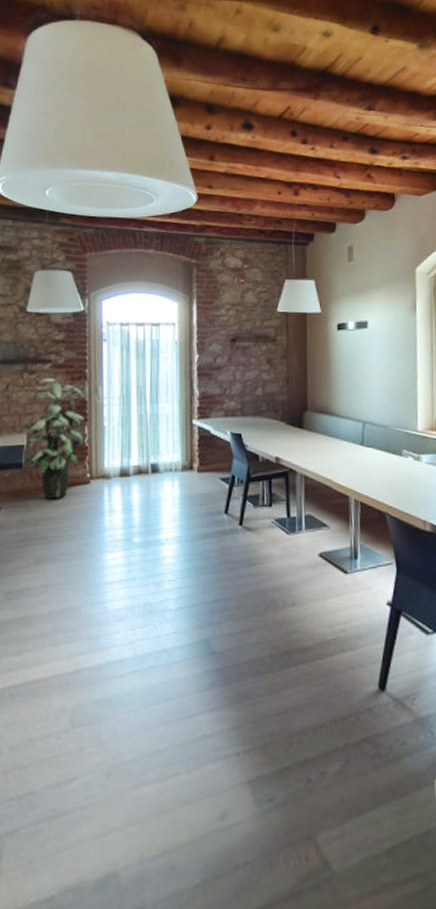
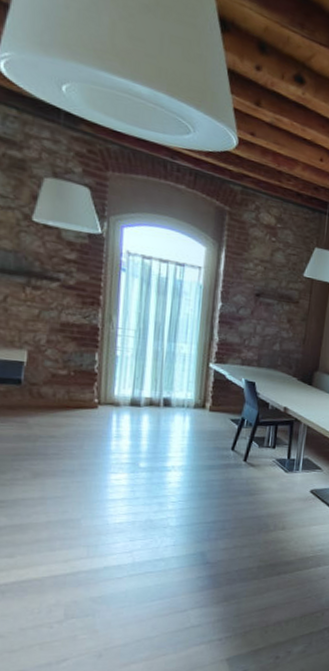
indoor plant: present [21,377,84,499] -> none [21,296,95,419]

